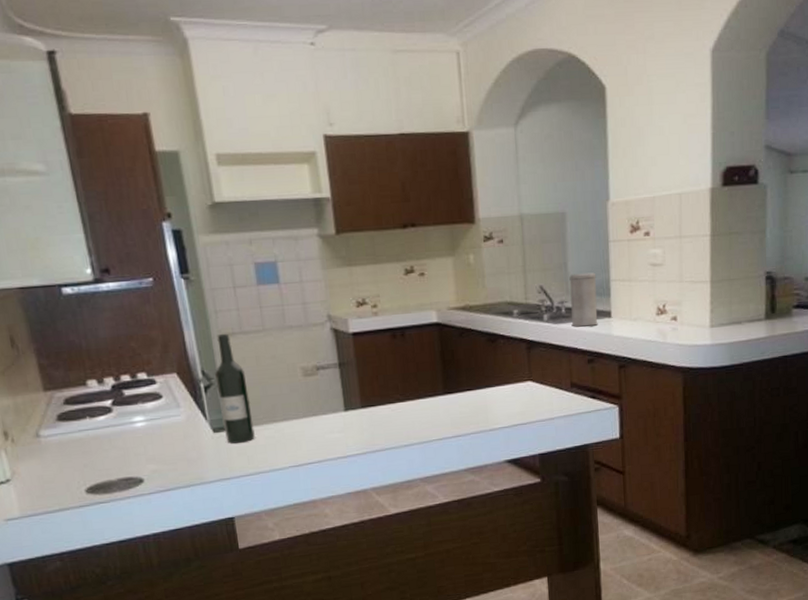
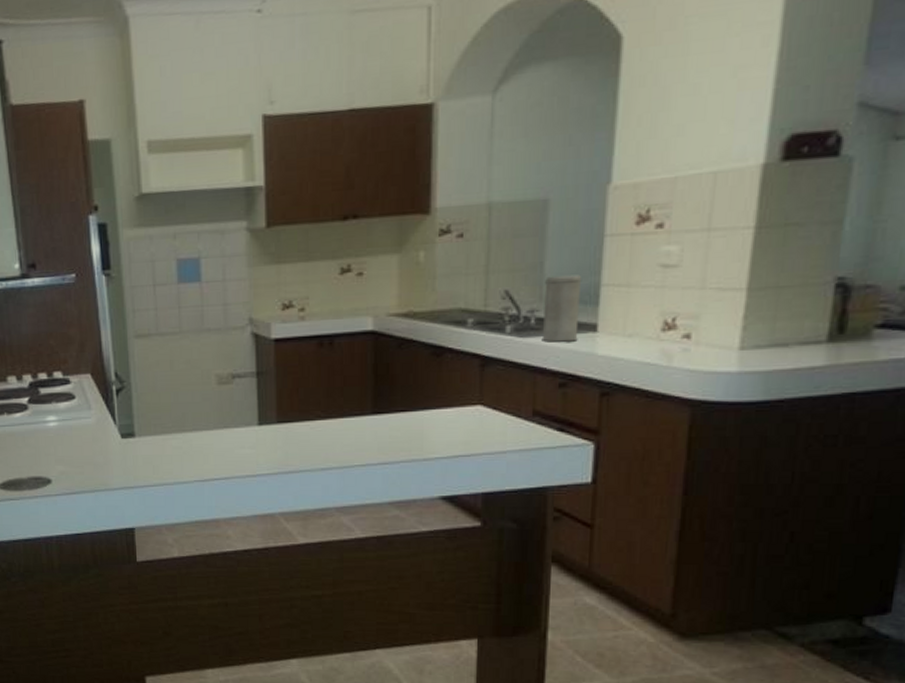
wine bottle: present [215,334,255,444] -> none [128,335,162,451]

